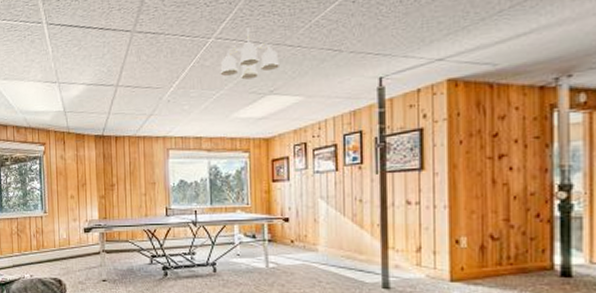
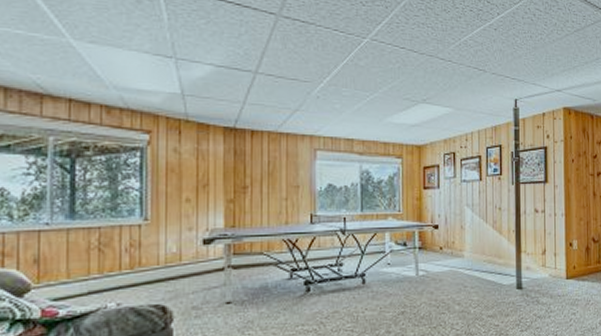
ceiling light fixture: present [220,27,281,80] -> none [374,34,433,86]

